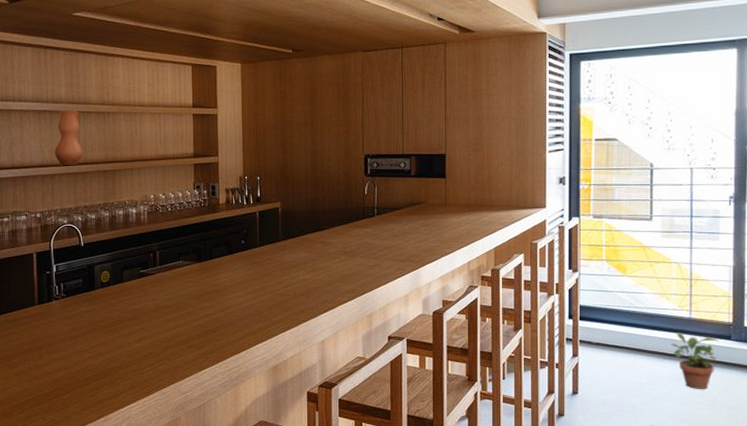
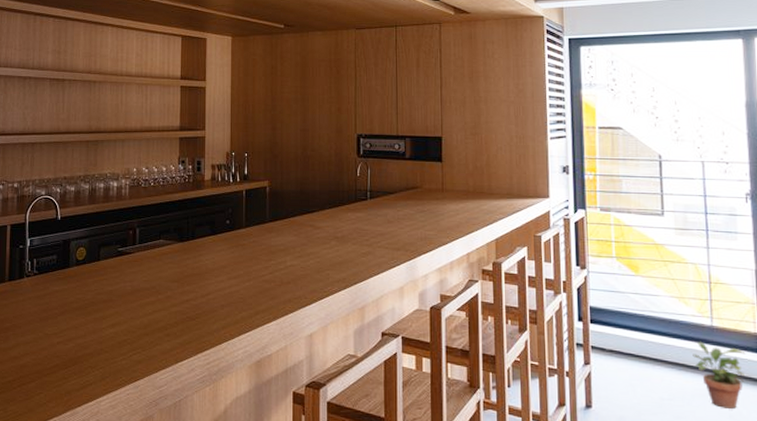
vase: present [54,109,83,166] -> none [37,76,67,135]

